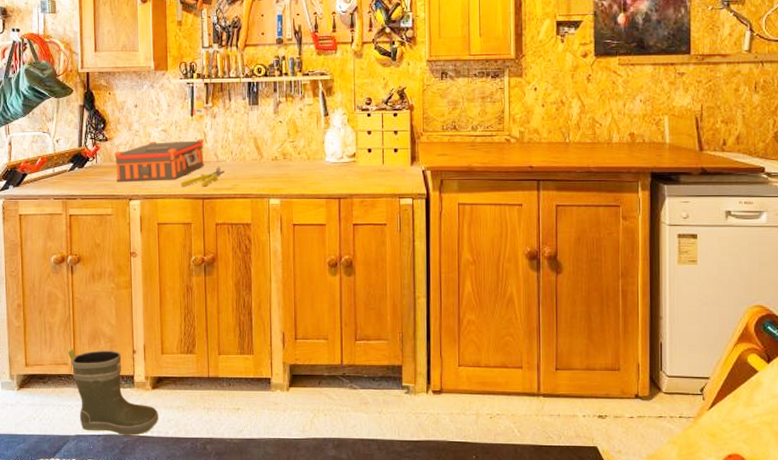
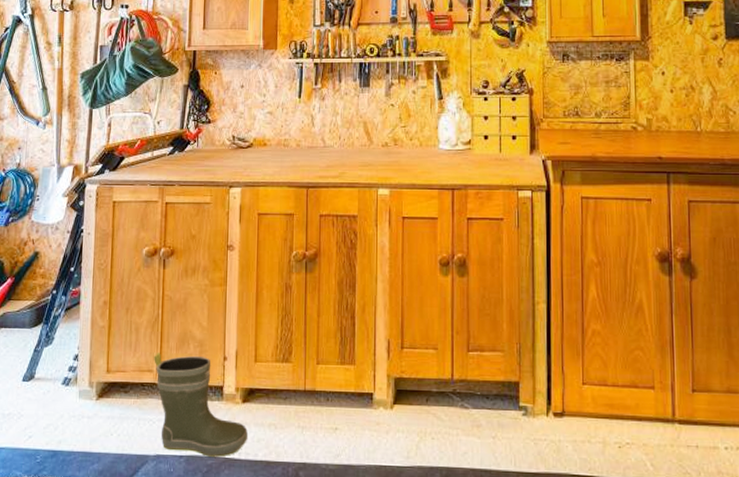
toolbox: present [114,108,205,183] -> none [216,90,313,169]
pliers: present [180,167,225,187] -> none [284,153,332,174]

